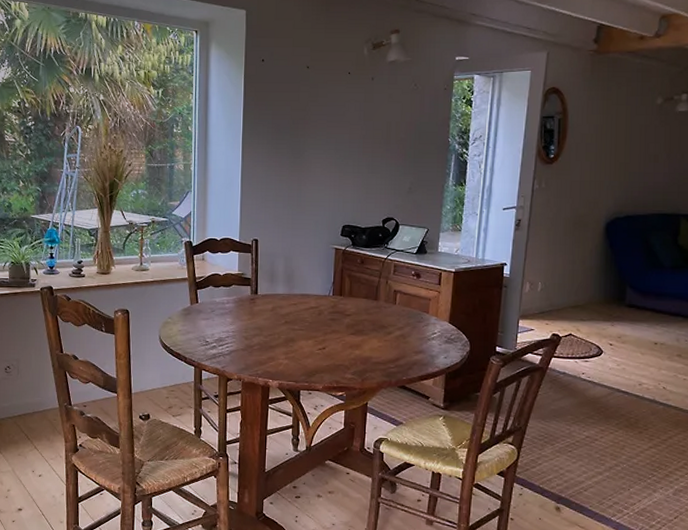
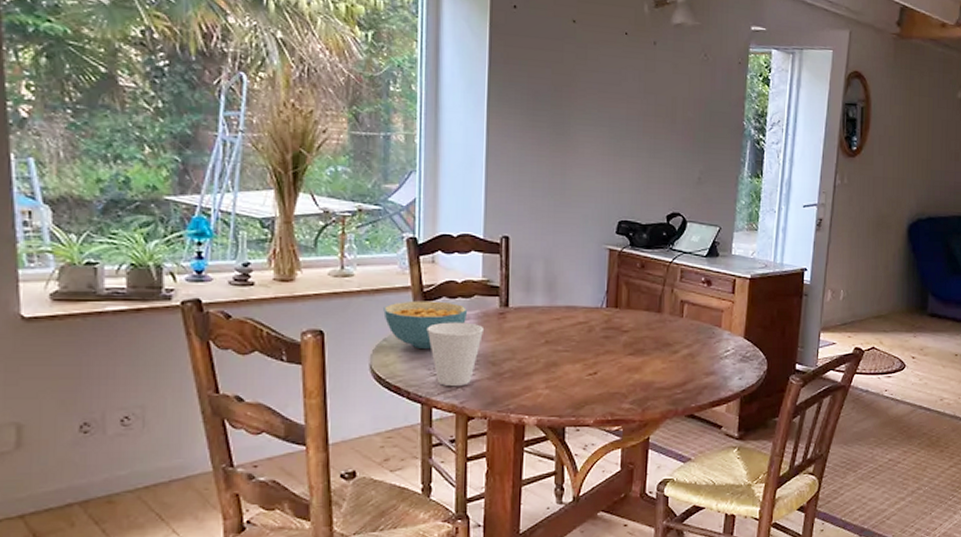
cereal bowl: none [169,288,228,325] -> present [383,300,468,348]
cup: none [198,305,240,355] -> present [426,322,485,387]

